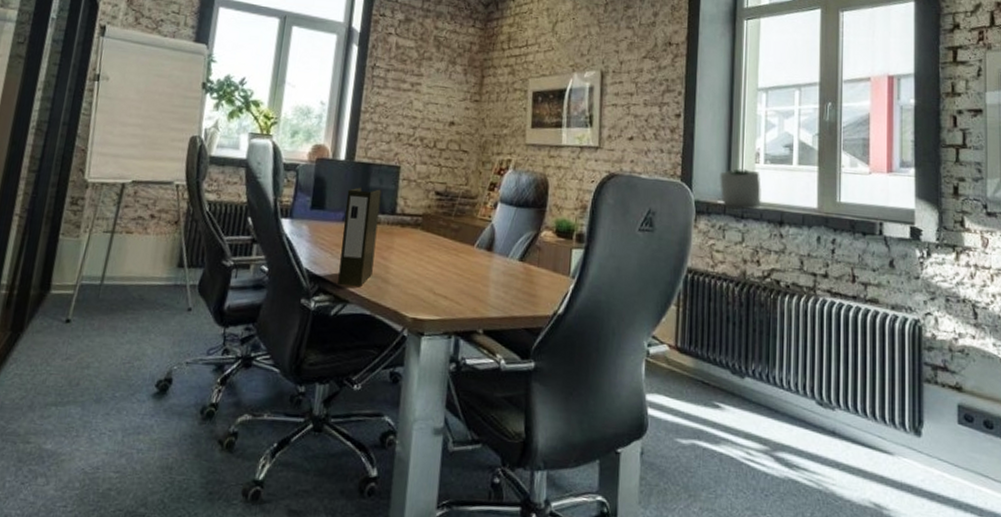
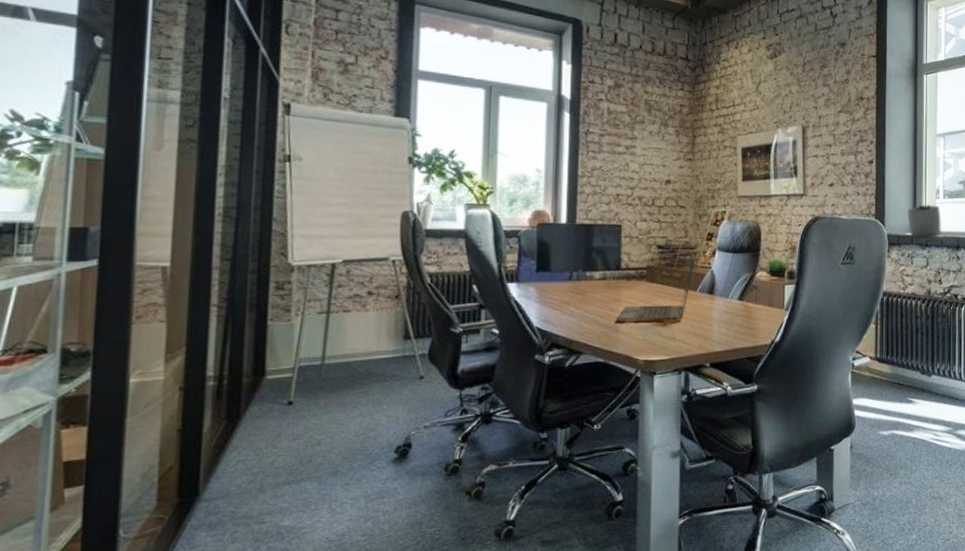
binder: present [337,187,382,288] -> none [570,247,605,339]
laptop: none [388,203,475,278] -> present [617,253,695,322]

